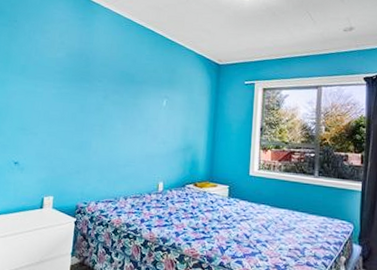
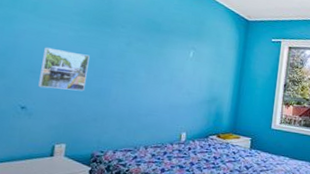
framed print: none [28,105,71,145] -> present [38,47,90,91]

